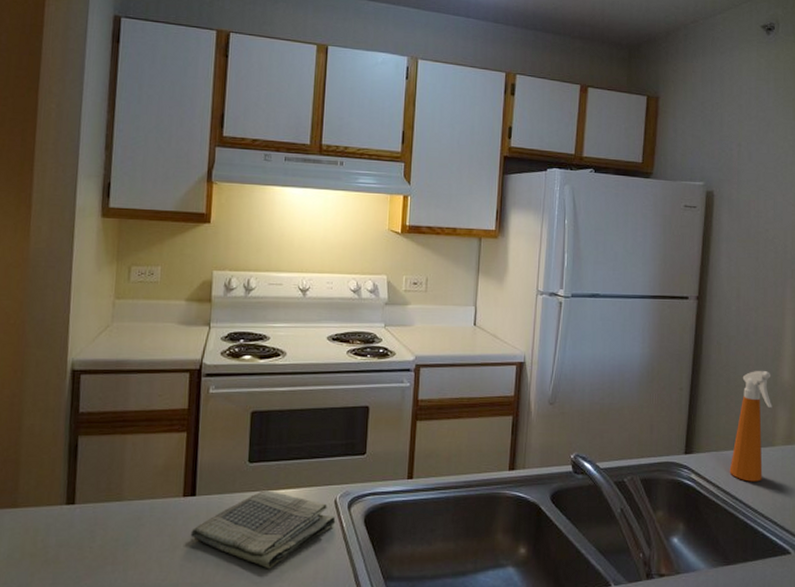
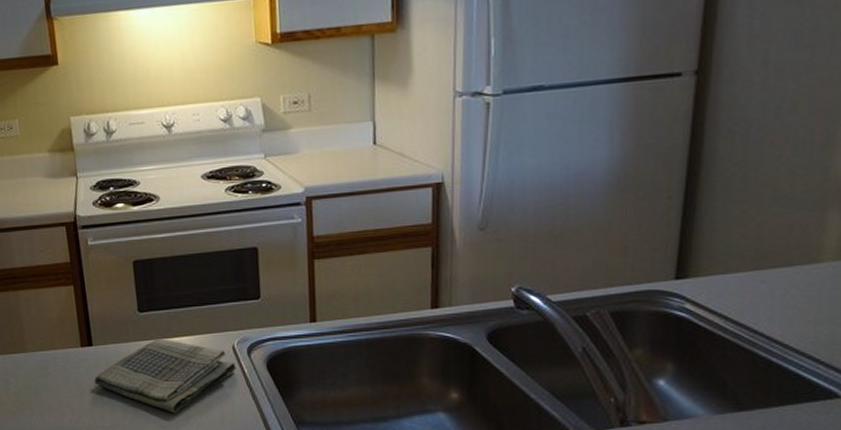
spray bottle: present [729,370,772,482] -> none [745,161,819,310]

